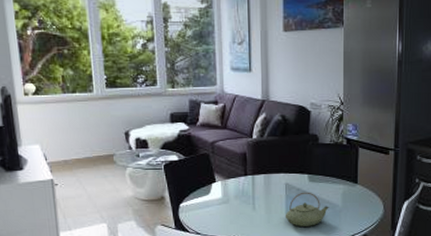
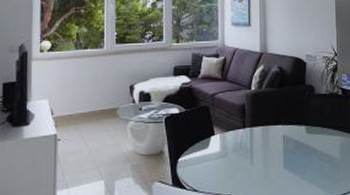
teapot: present [285,192,329,227] -> none [283,144,327,182]

